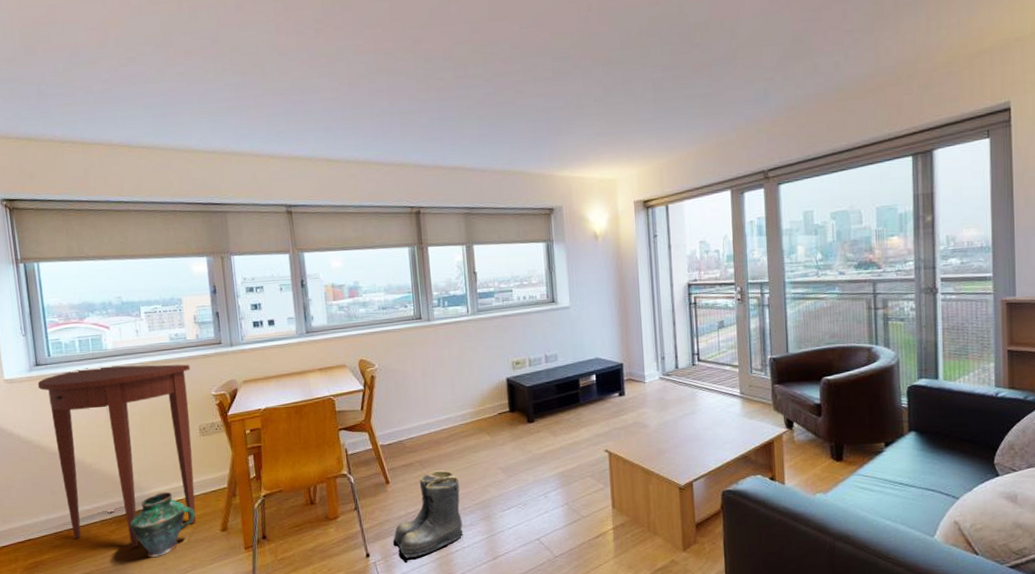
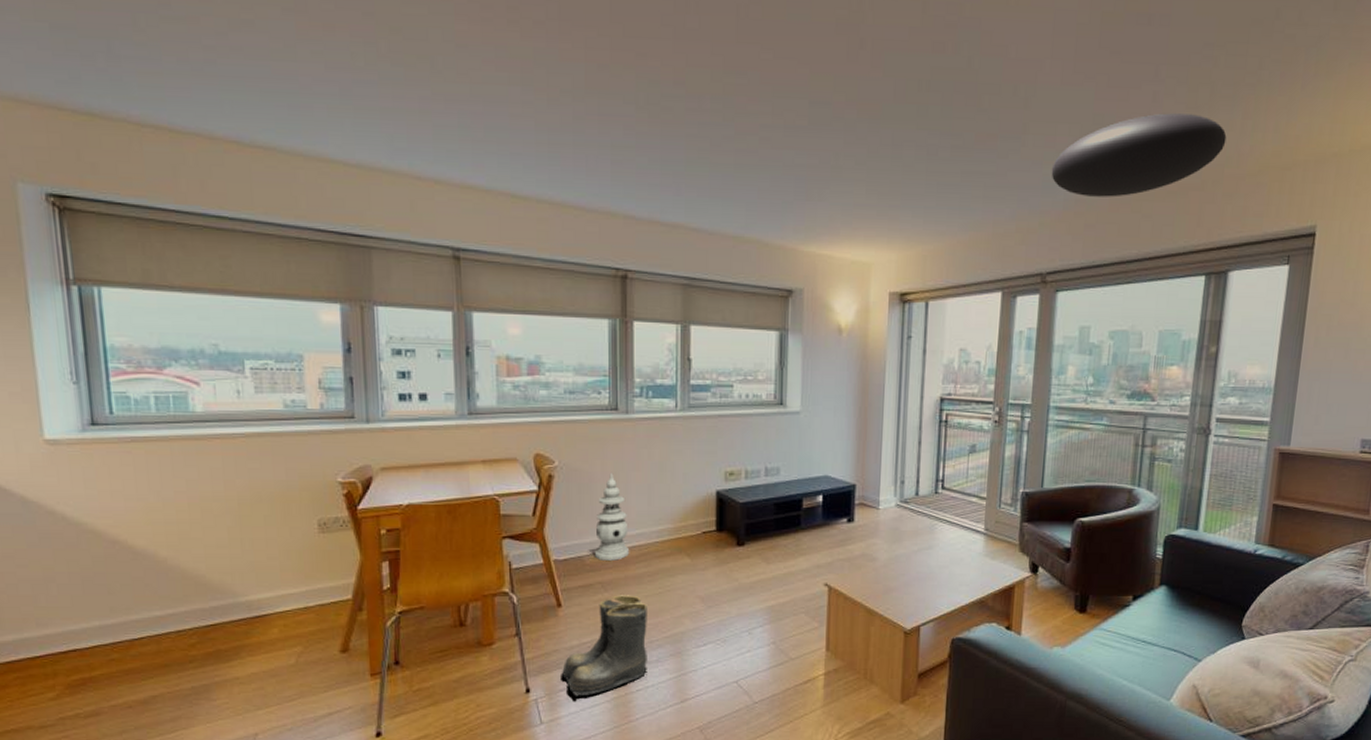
console table: present [37,364,196,548] -> none [93,432,310,667]
vase: present [130,492,195,558] -> none [217,600,307,681]
lantern: none [411,370,441,443] -> present [595,473,630,561]
ceiling light: none [761,22,915,103] -> present [1051,113,1227,197]

